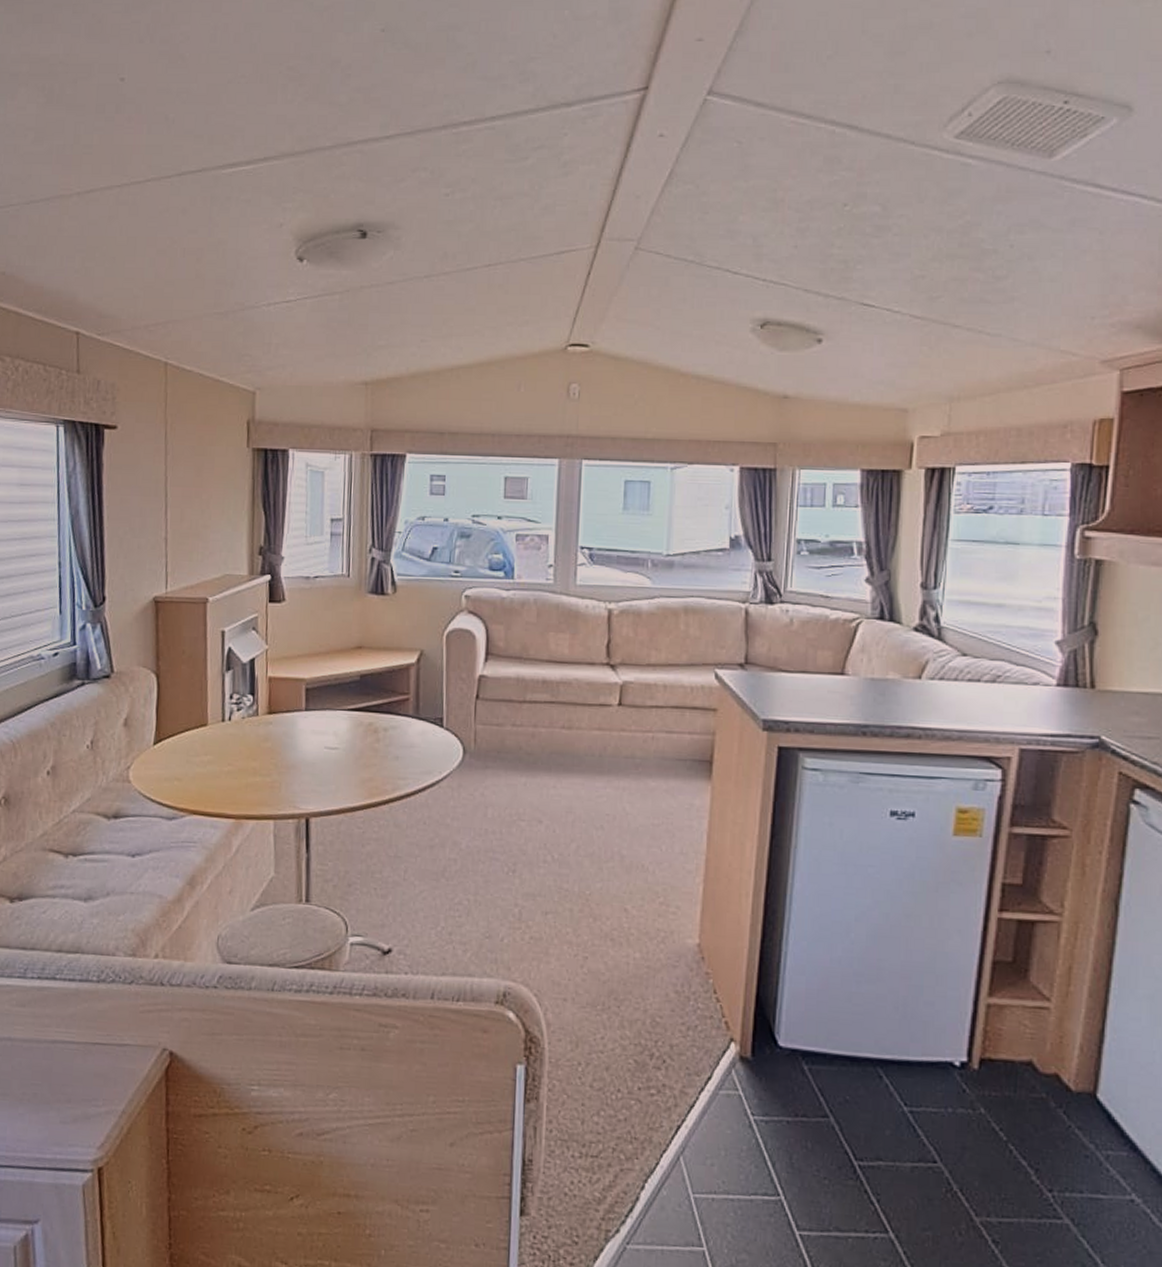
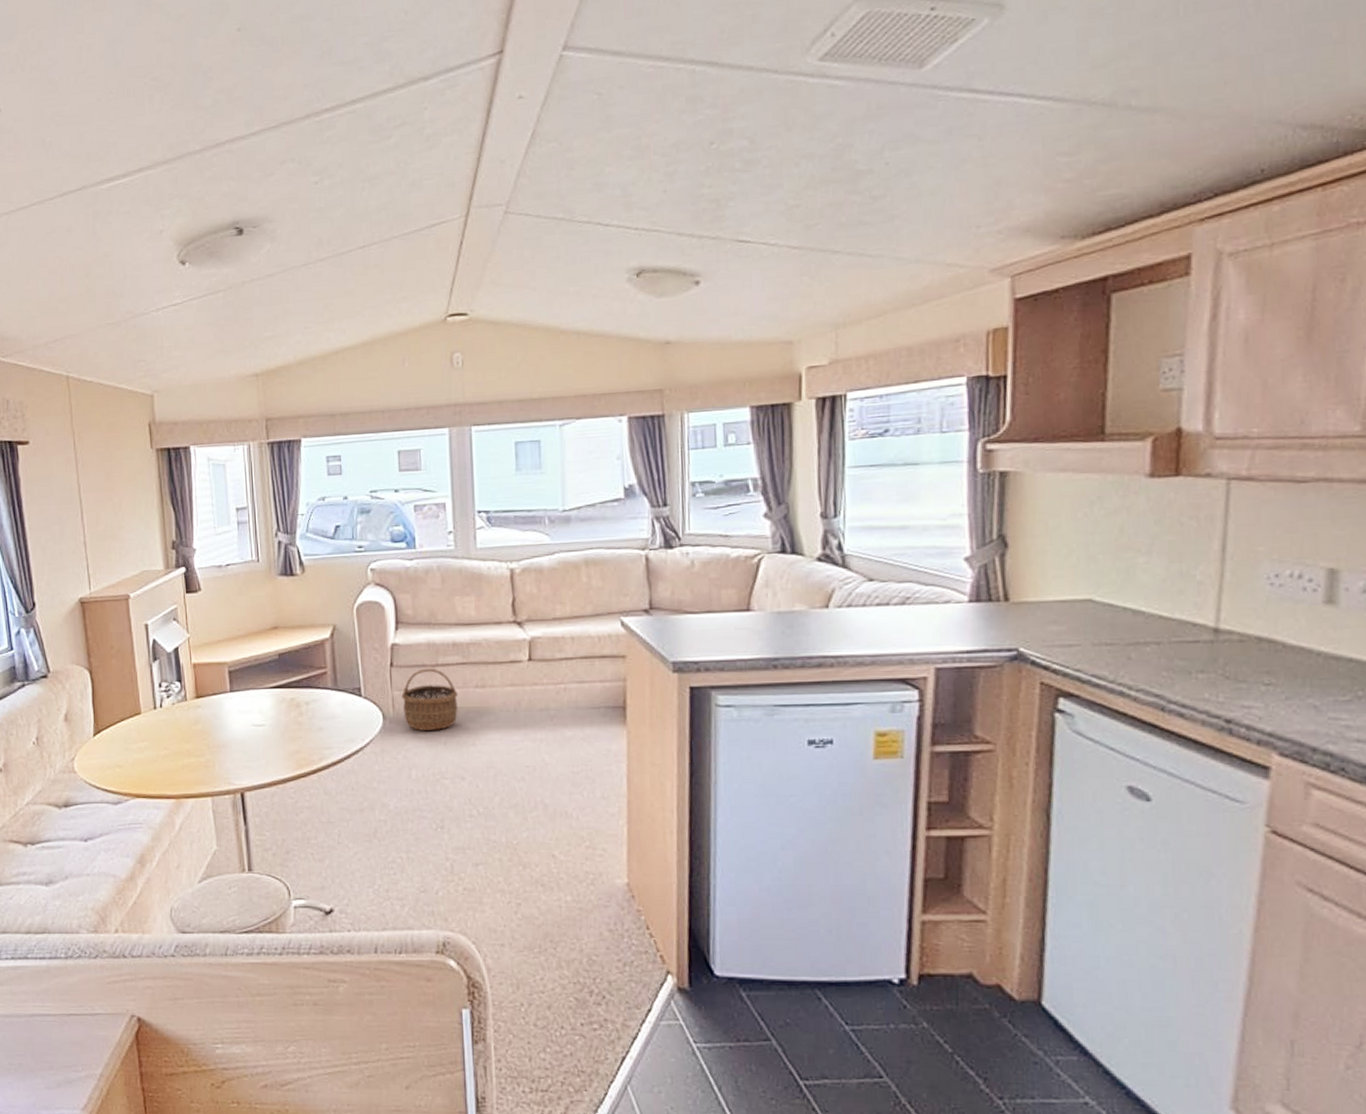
wicker basket: none [484,703,544,769] -> present [401,668,459,731]

